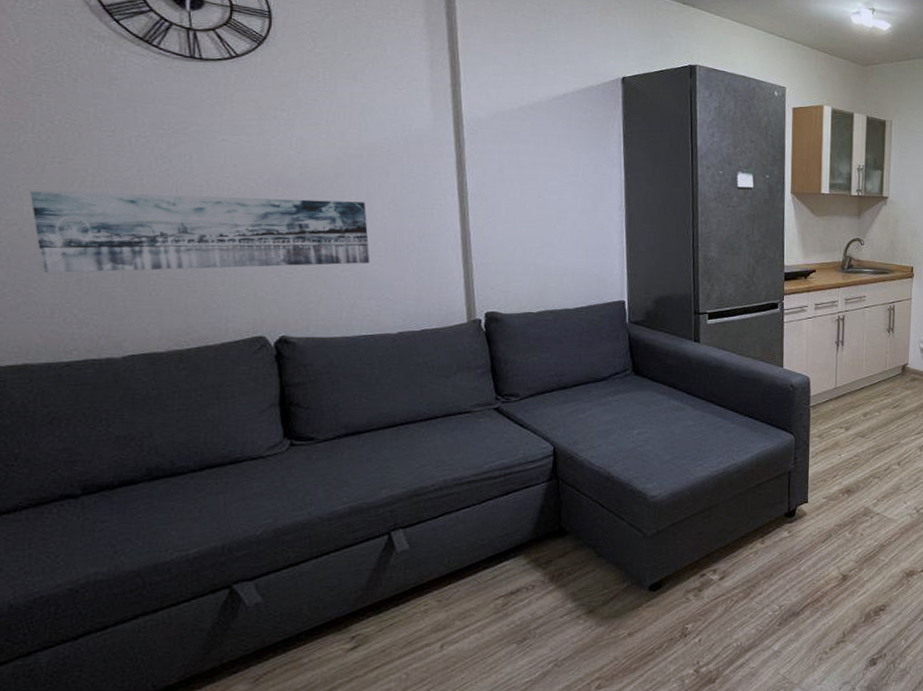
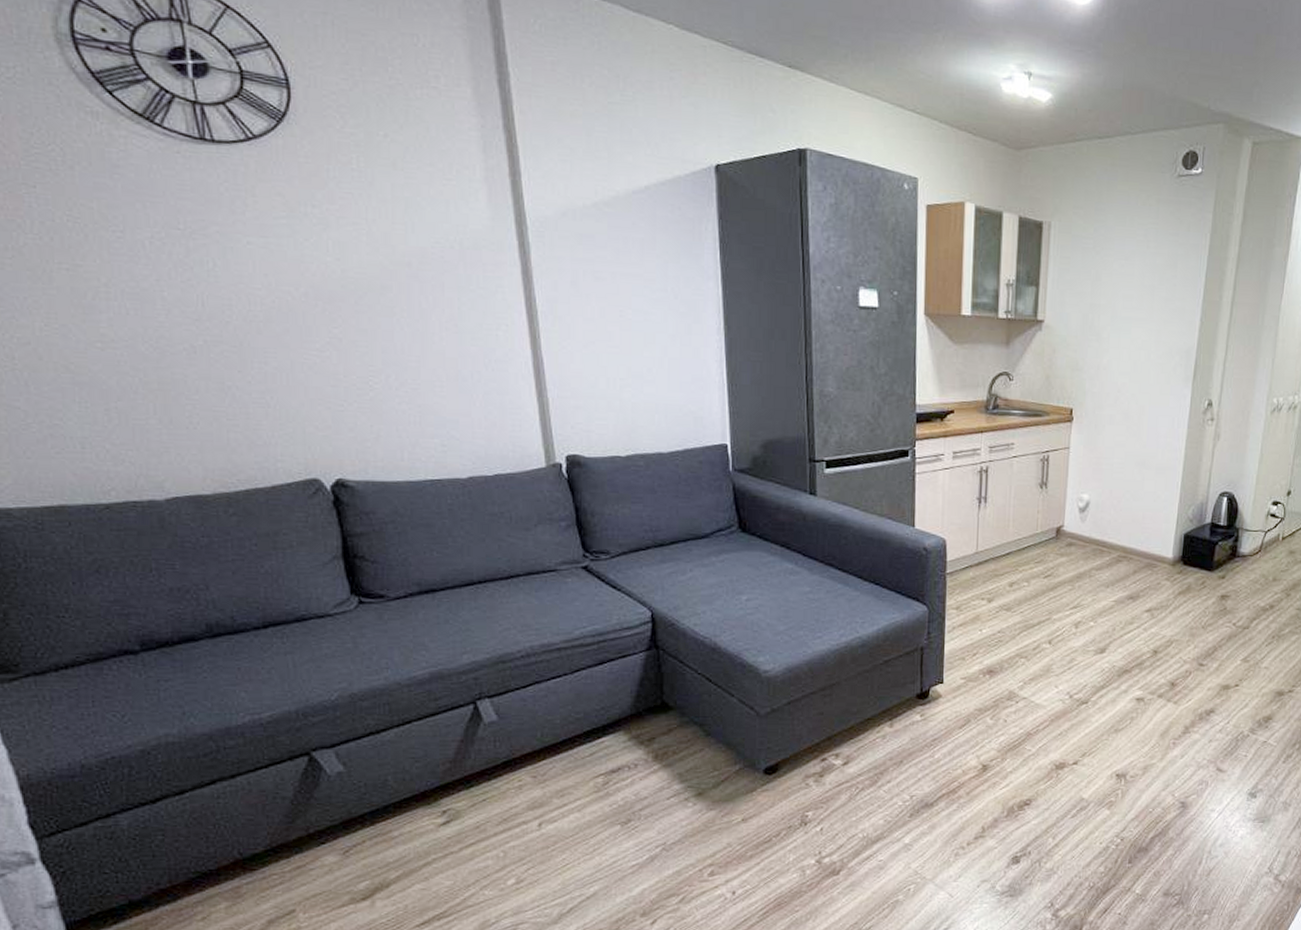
wall art: present [30,190,370,273] -> none [39,302,430,402]

